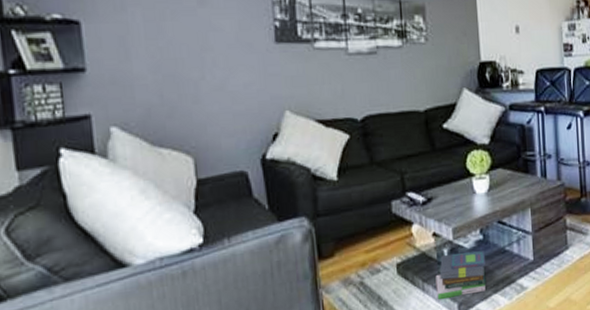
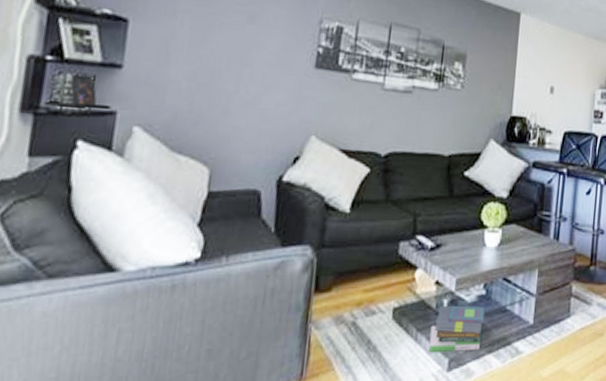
photo frame: none [18,84,85,119] -> present [43,74,112,110]

